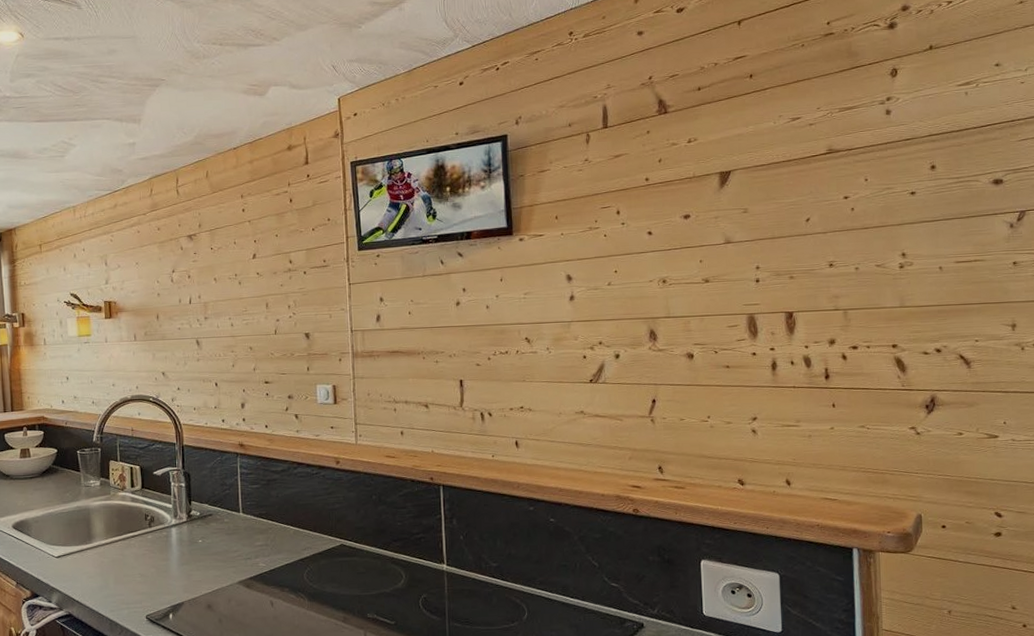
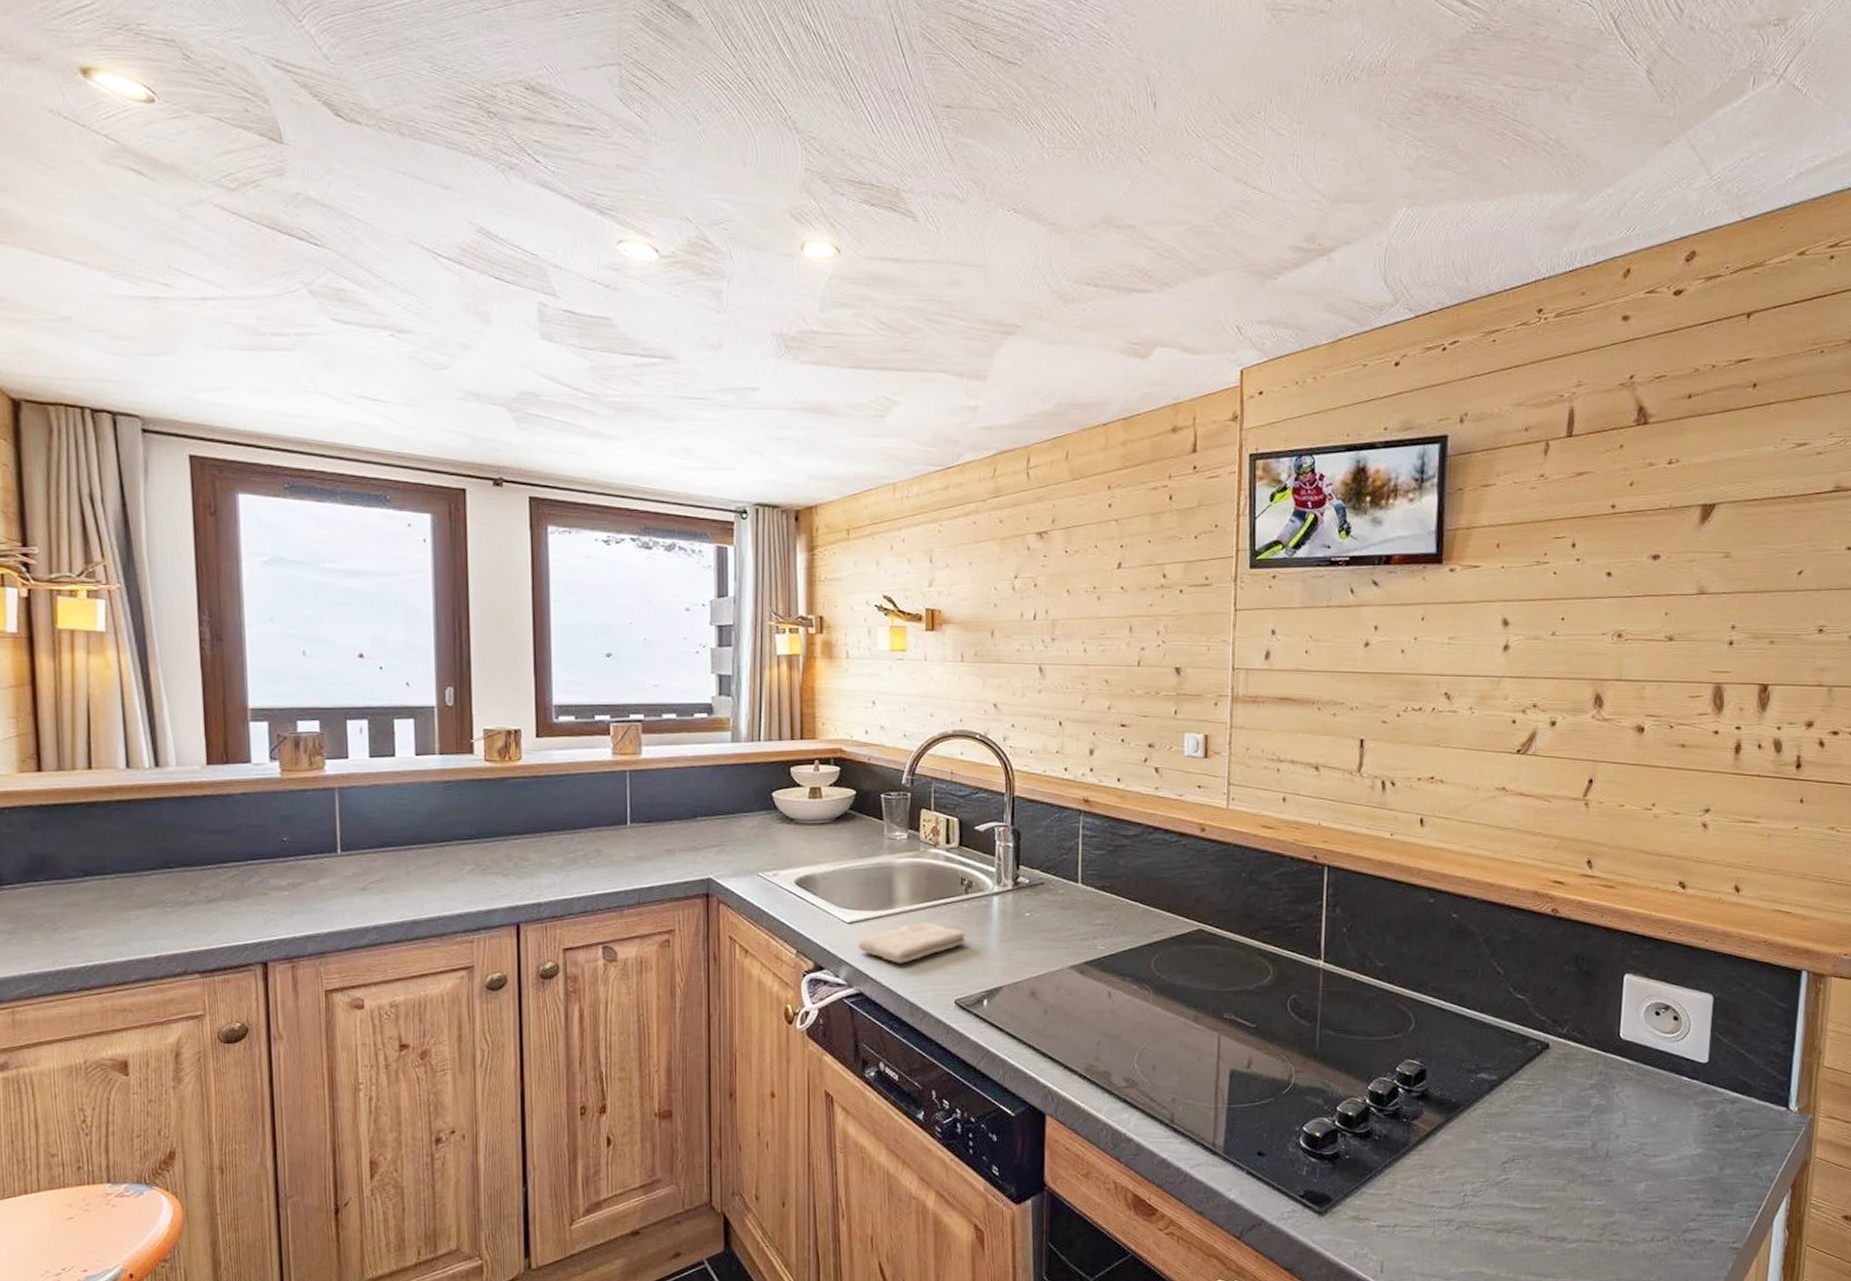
washcloth: none [65,552,152,588] -> present [858,922,966,963]

